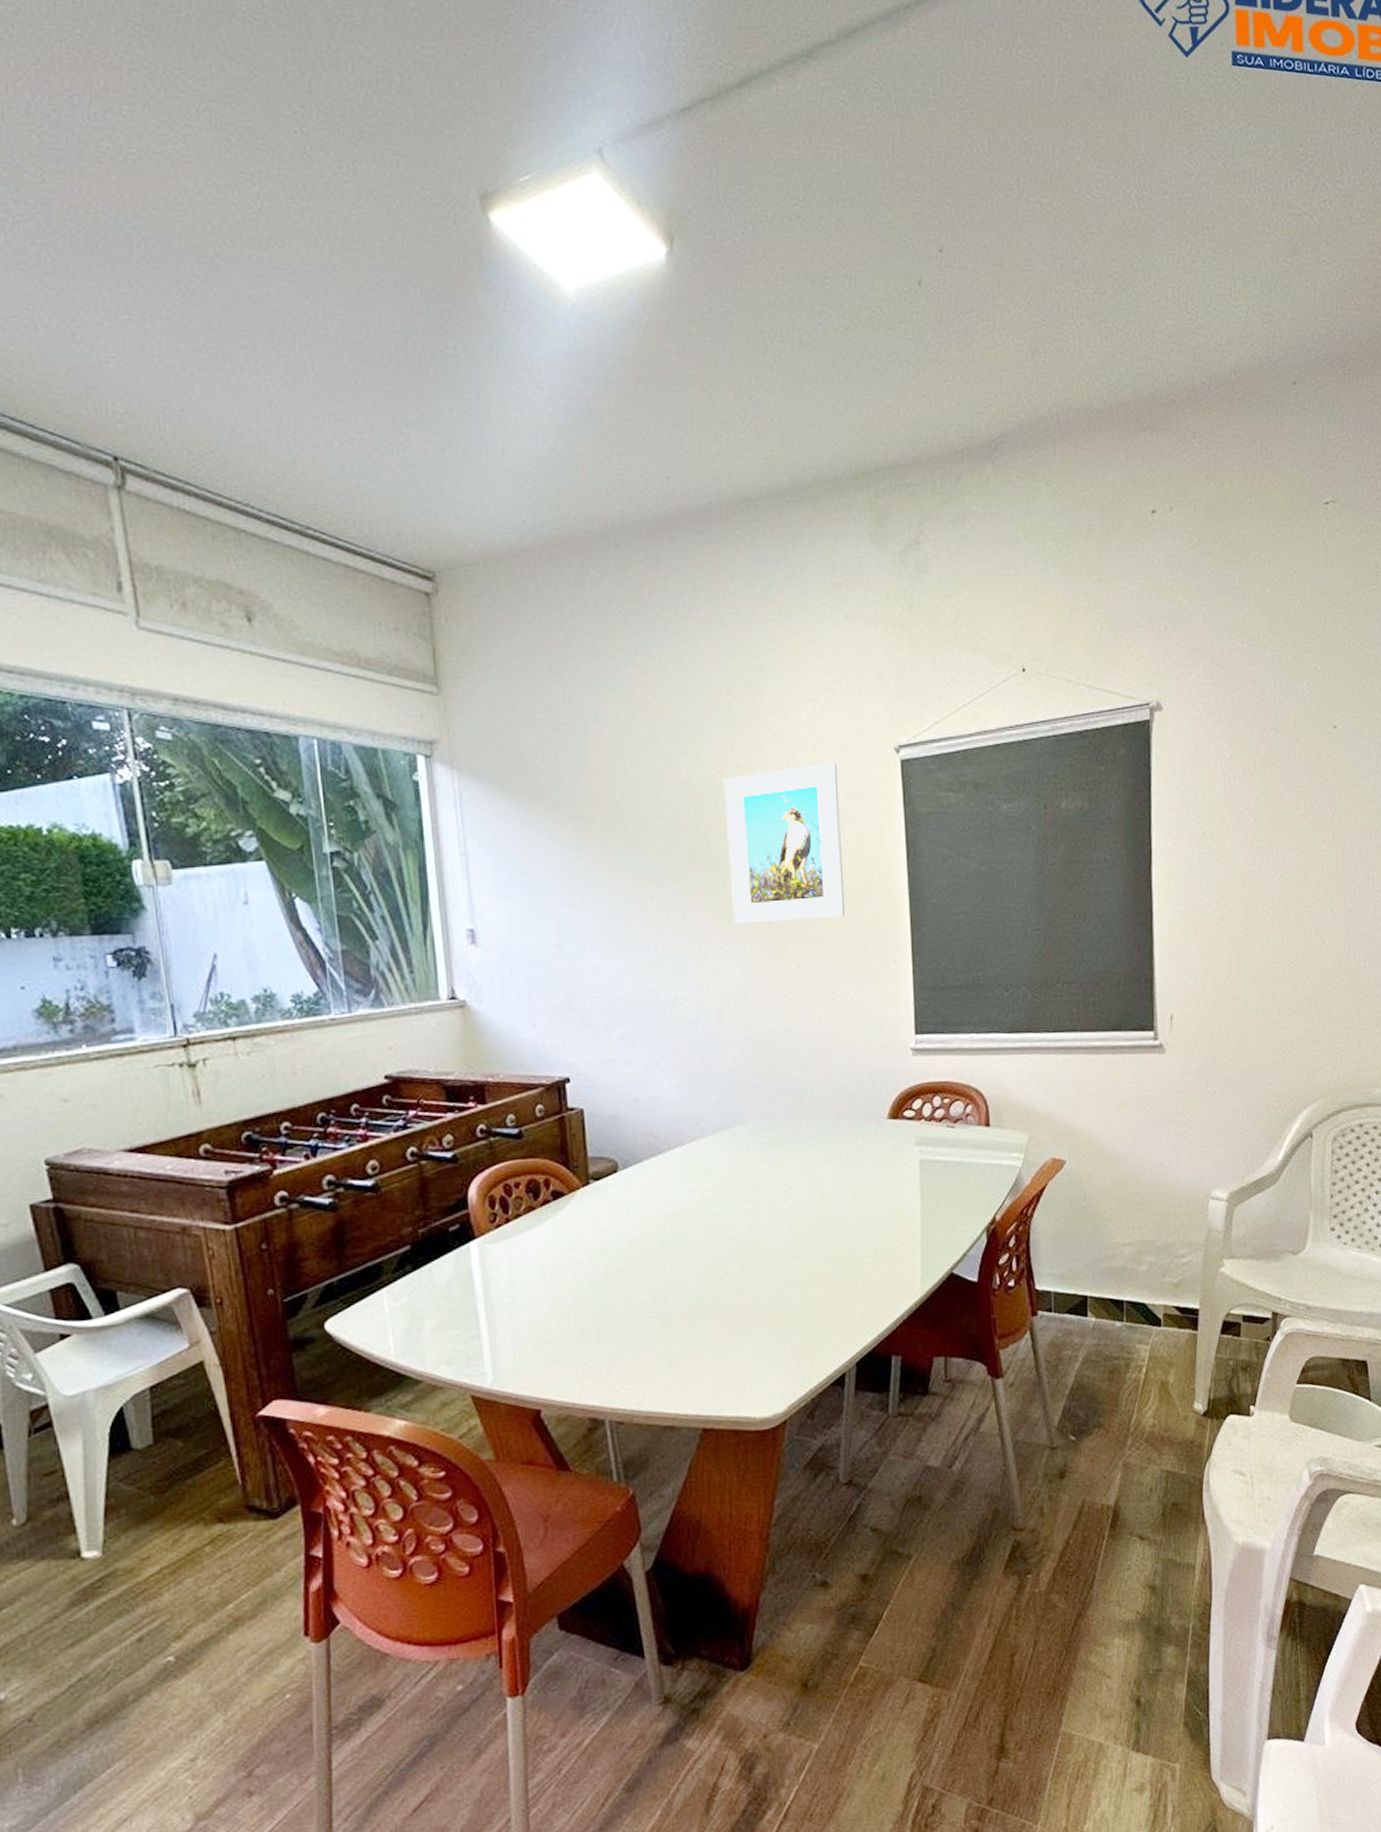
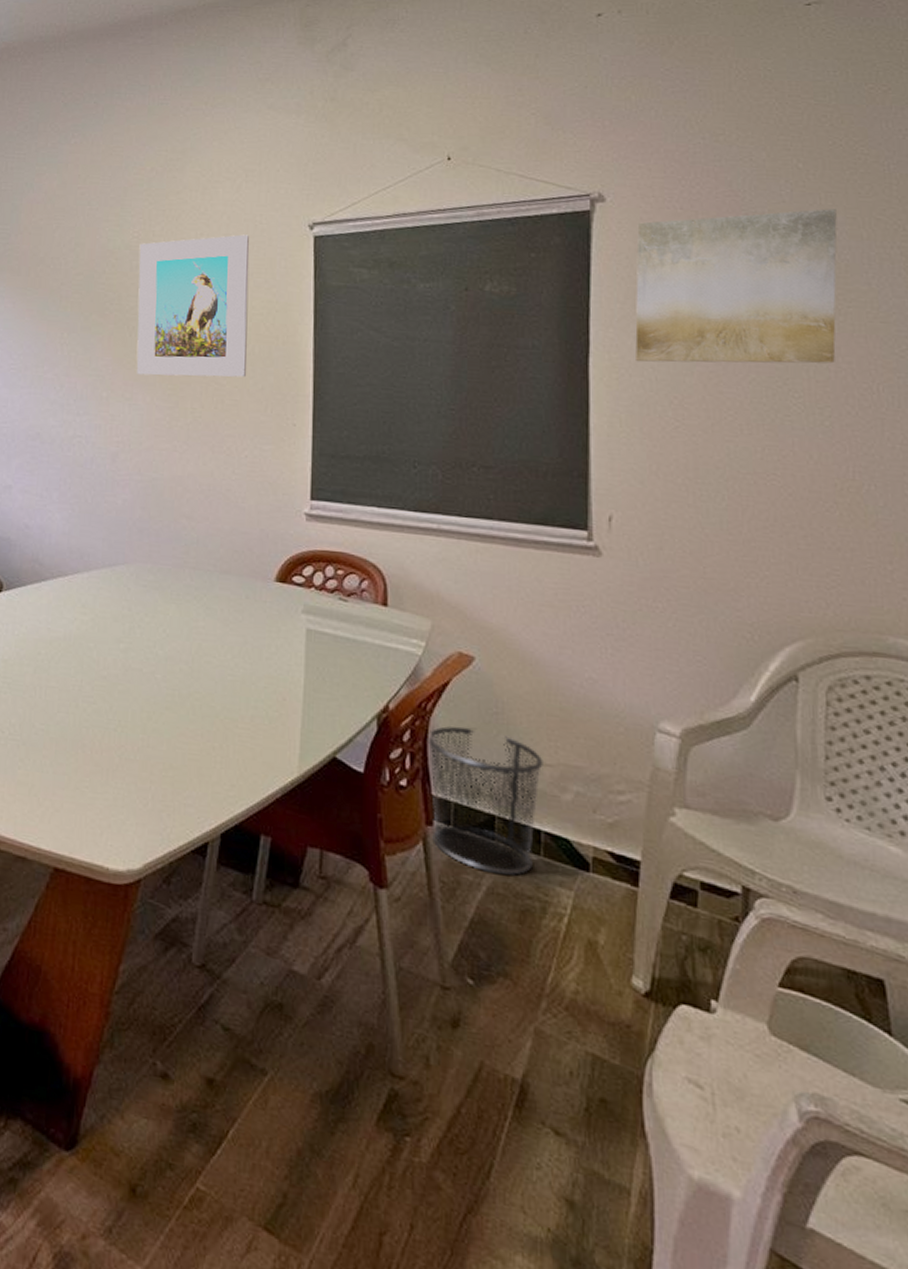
waste bin: none [1029,1223,1124,1346] -> present [426,725,543,876]
wall art: none [1189,709,1346,868] -> present [635,209,837,364]

